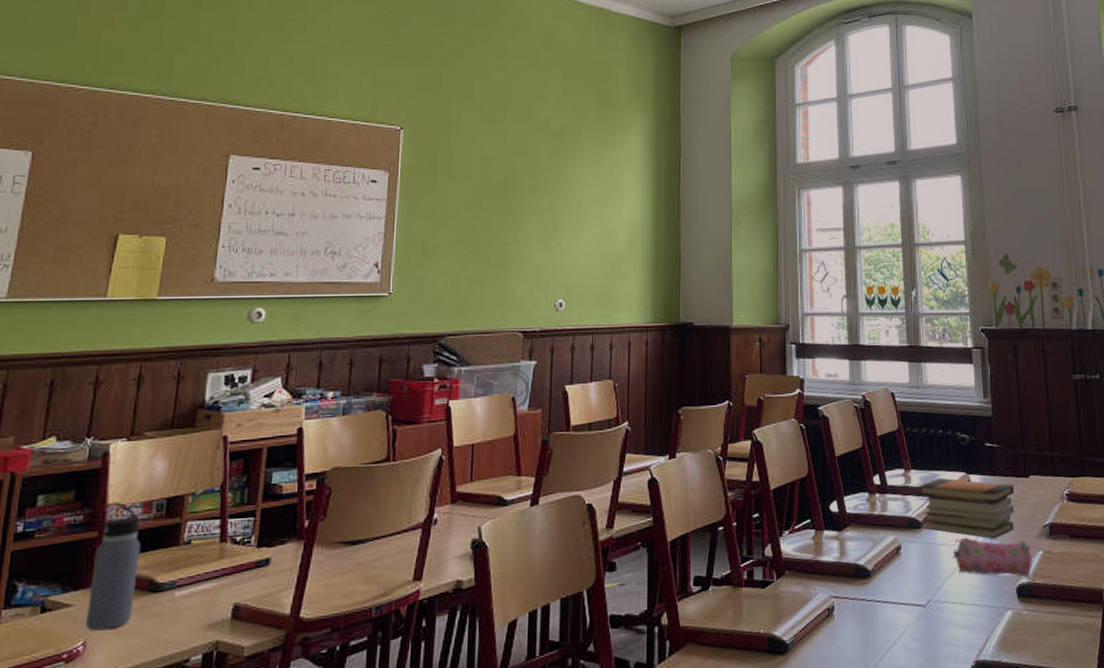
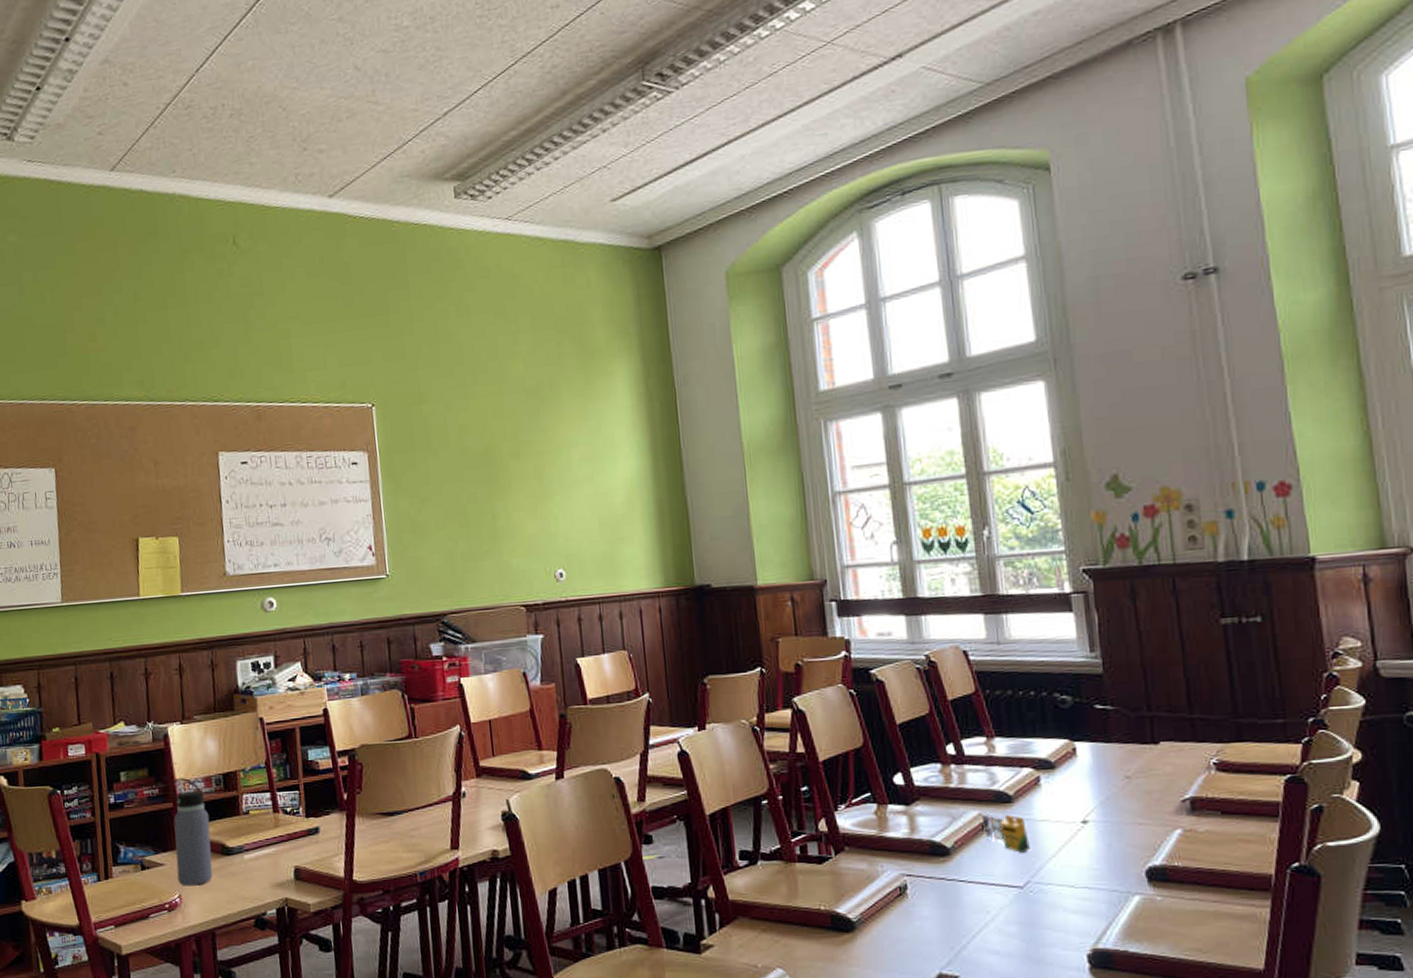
crayon: none [898,539,932,574] -> present [983,815,1030,853]
book stack: present [919,477,1015,538] -> none [1006,745,1140,814]
pencil case: present [953,537,1032,578] -> none [1057,812,1167,860]

